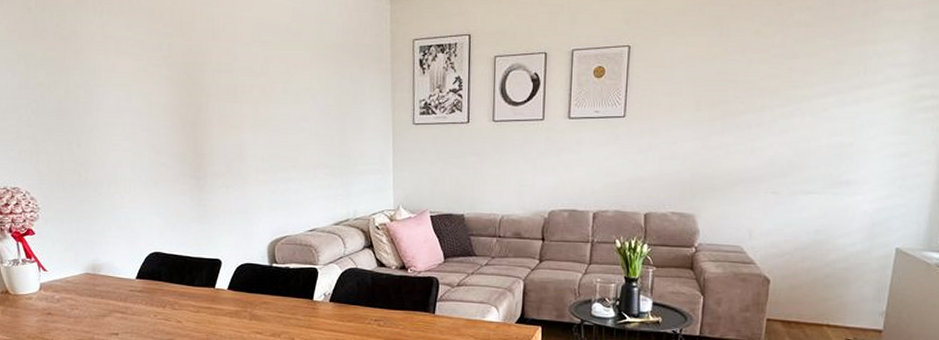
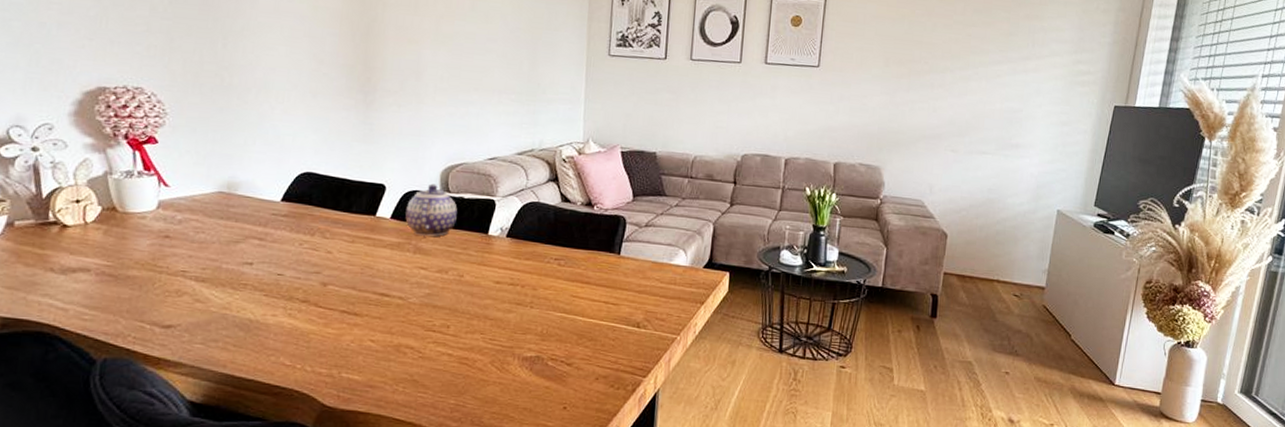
teapot: none [240,256,285,305] -> present [405,183,458,237]

